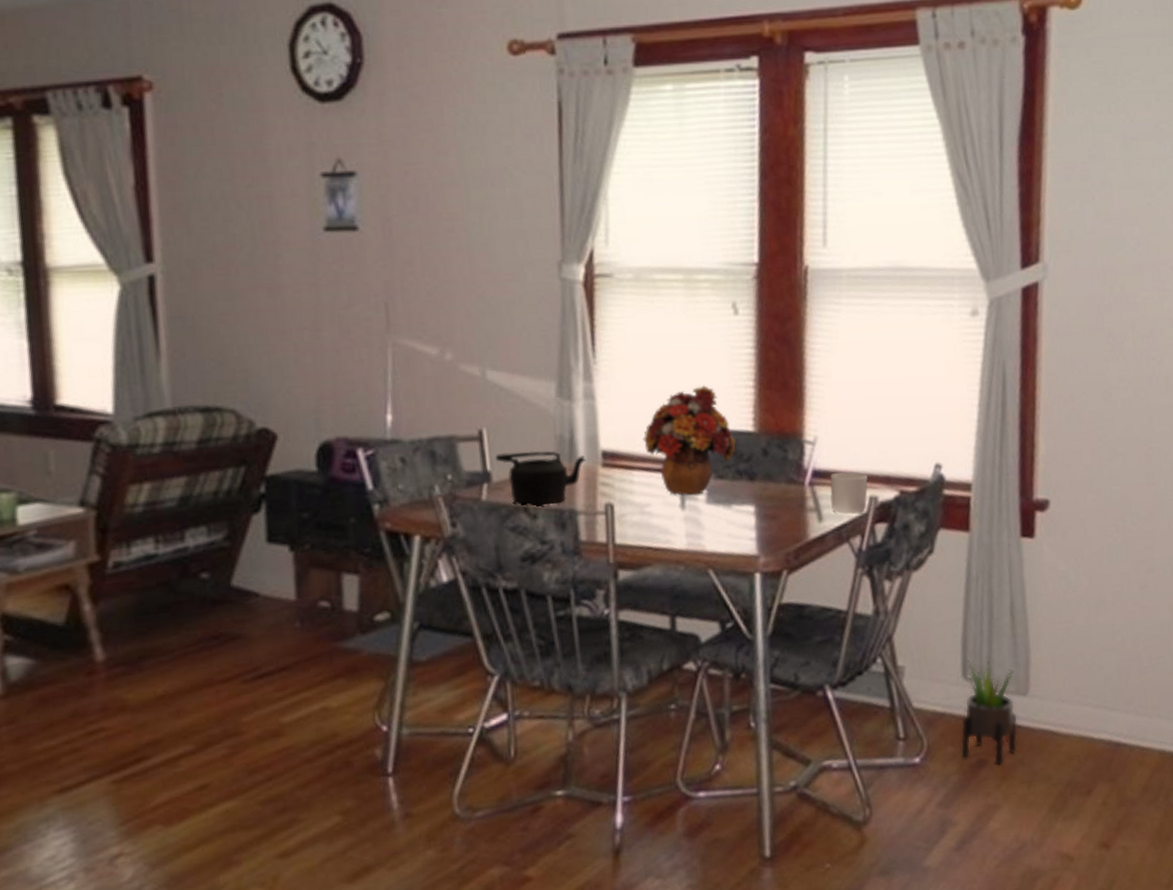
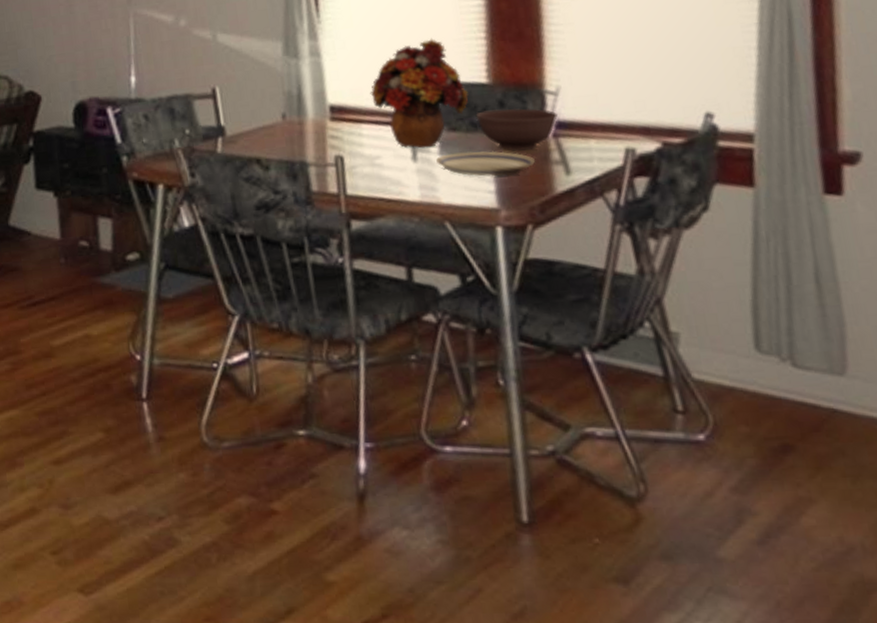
teapot: present [495,450,586,506] -> none [227,106,315,158]
plate: none [703,498,793,525] -> present [436,151,536,177]
bowl: none [741,456,814,499] -> present [475,108,558,151]
mug: present [830,472,868,515] -> none [577,123,623,169]
potted plant: present [960,659,1018,765] -> none [756,330,835,453]

